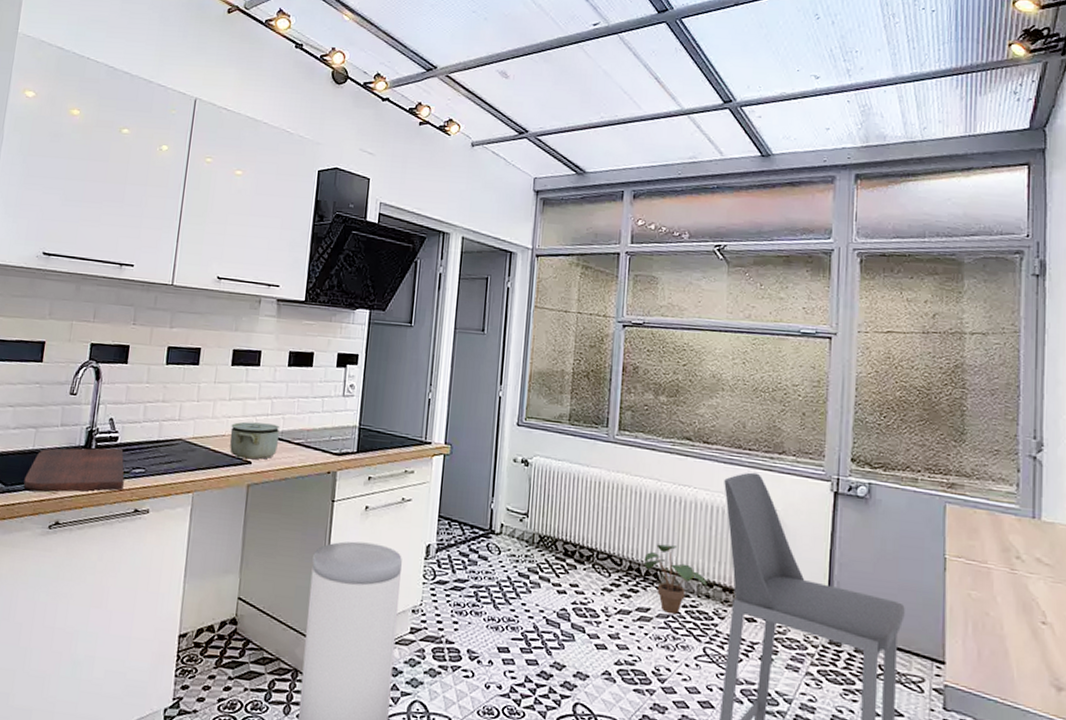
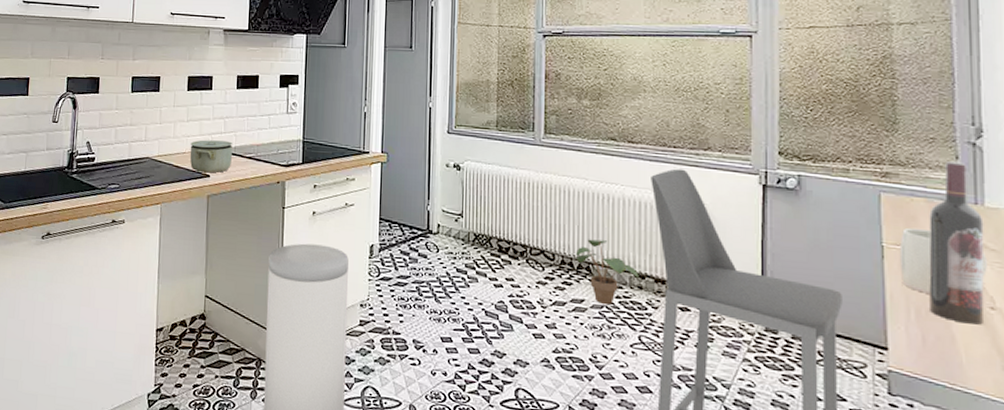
cutting board: present [23,448,125,493] -> none [19,167,102,208]
mug: none [960,540,1041,607] -> present [899,227,987,294]
wine bottle: none [986,474,1040,639] -> present [928,161,985,325]

